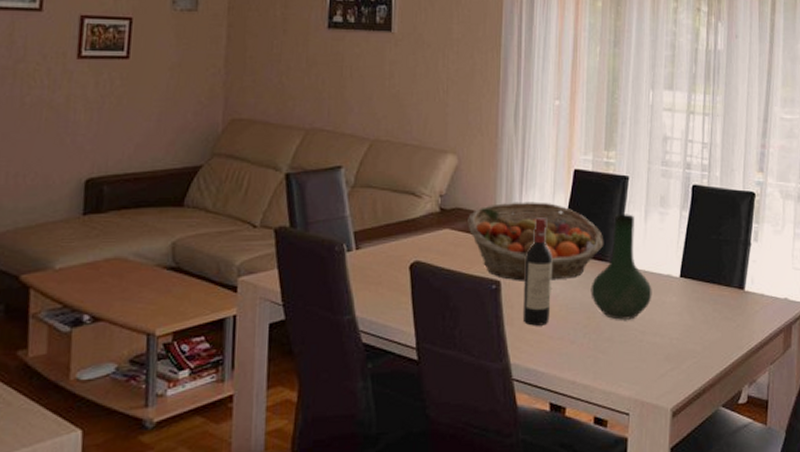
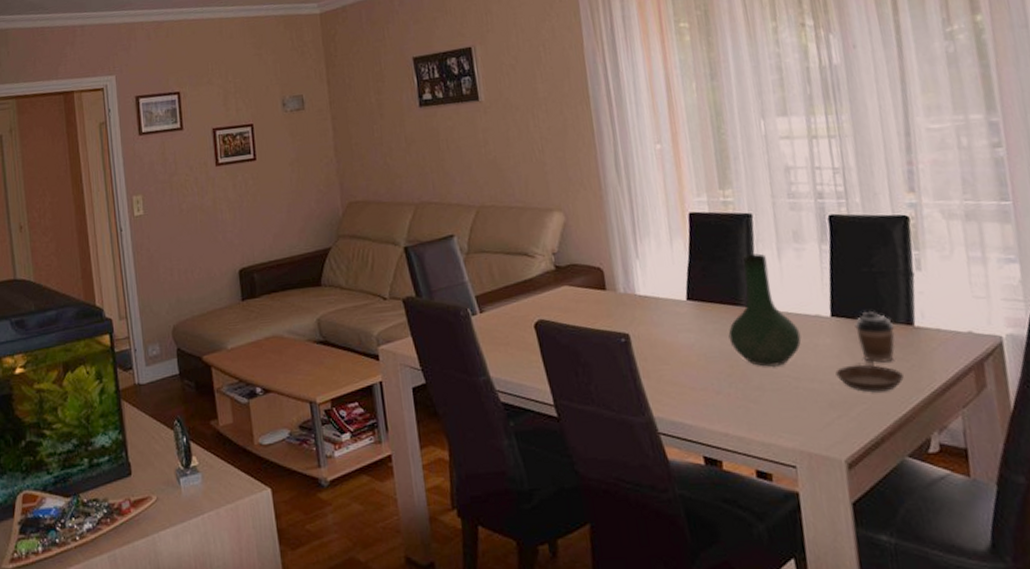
fruit basket: present [468,202,604,281] -> none [584,250,736,333]
wine bottle: present [522,217,553,326] -> none [651,266,689,378]
saucer: none [676,322,729,348] -> present [835,364,904,393]
coffee cup: none [698,275,729,321] -> present [854,312,896,363]

